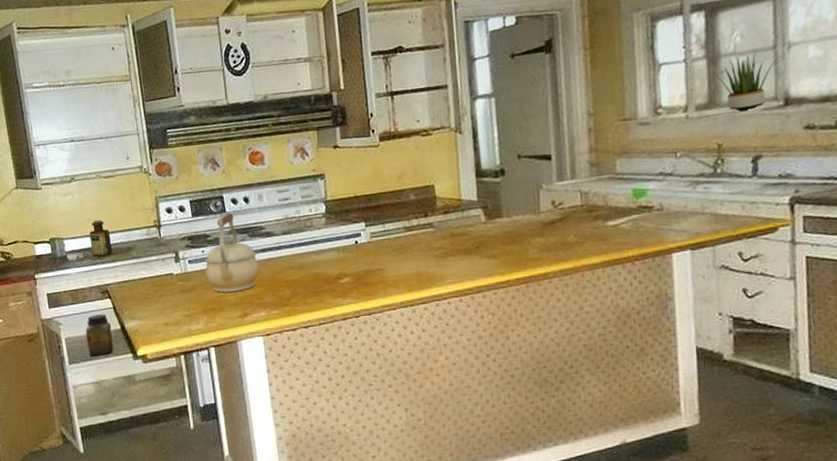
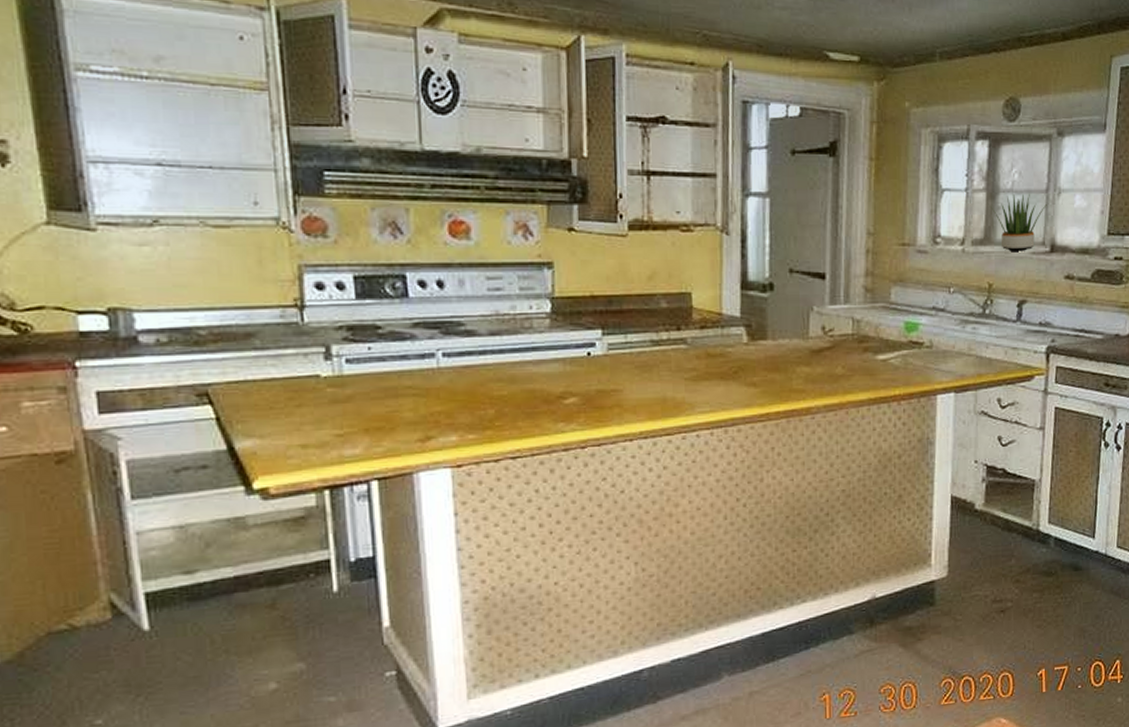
jar: present [85,314,114,357] -> none [163,427,213,489]
bottle: present [89,219,113,257] -> none [181,287,221,343]
kettle: present [204,212,260,293] -> none [370,298,453,408]

